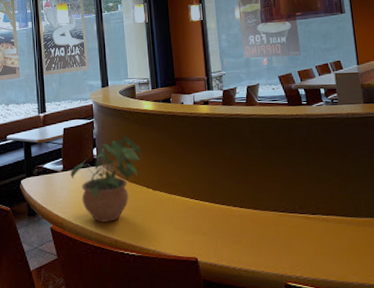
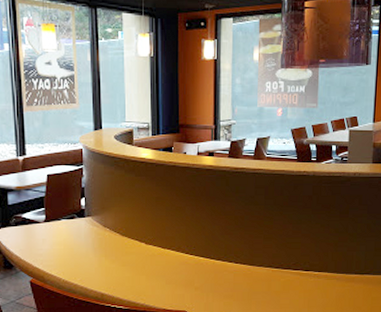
potted plant: present [70,135,142,222] -> none [54,185,136,276]

